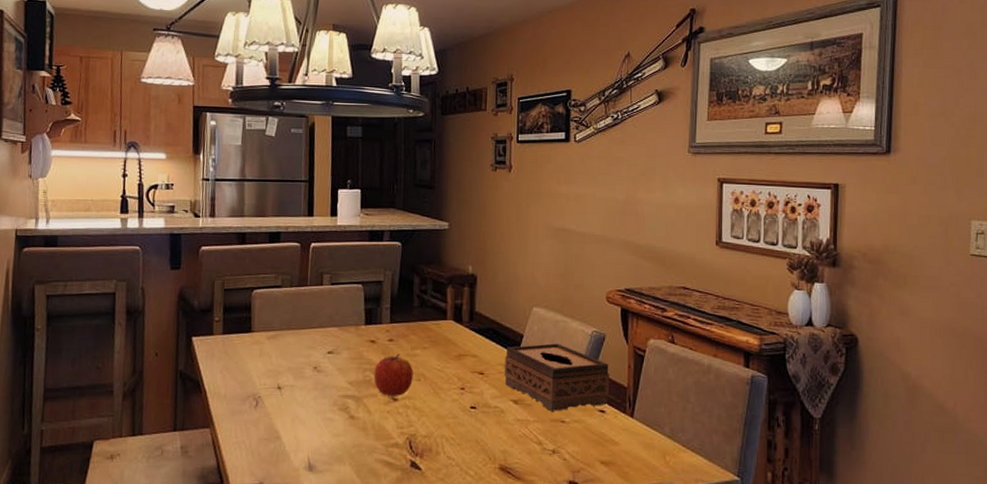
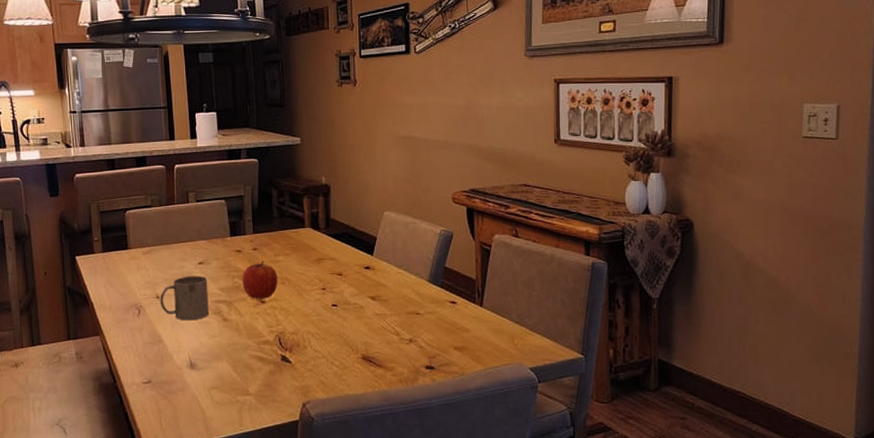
mug: none [281,366,336,416] -> present [160,275,209,321]
tissue box: present [504,343,610,411] -> none [361,243,460,305]

